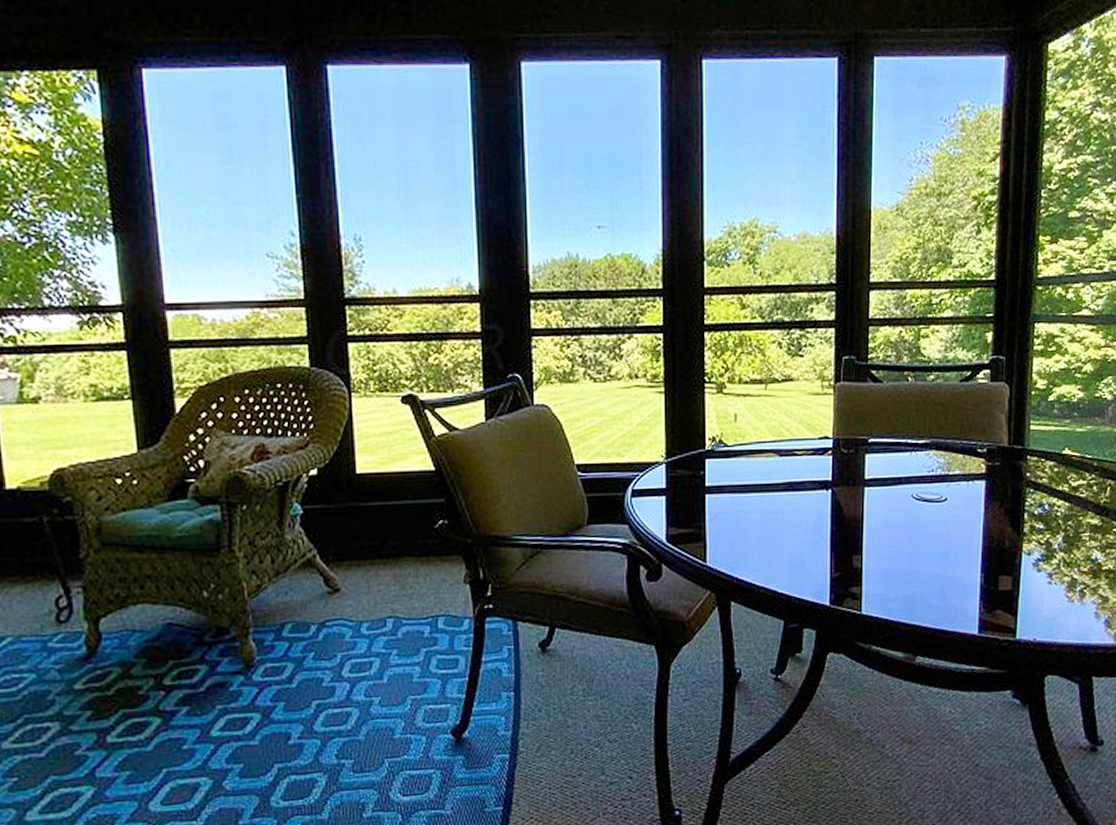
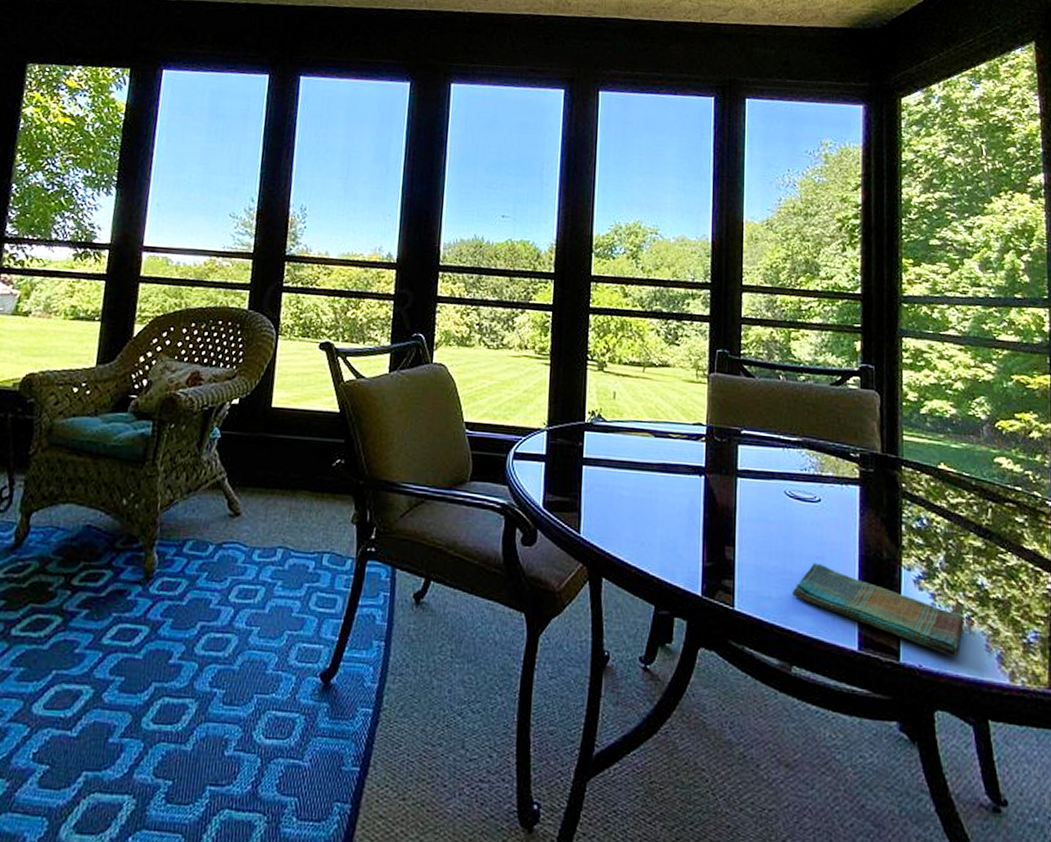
dish towel: none [917,559,1077,627] -> present [792,562,964,657]

